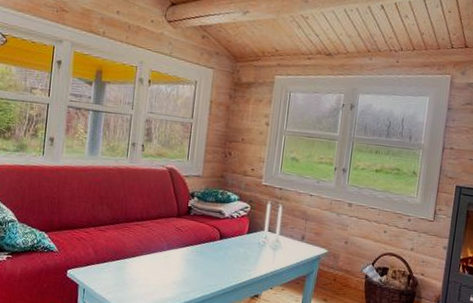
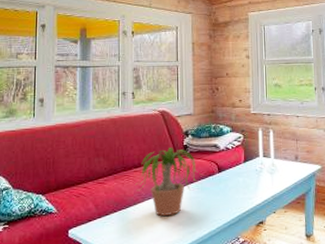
potted plant: none [135,207,203,273] -> present [135,148,202,216]

